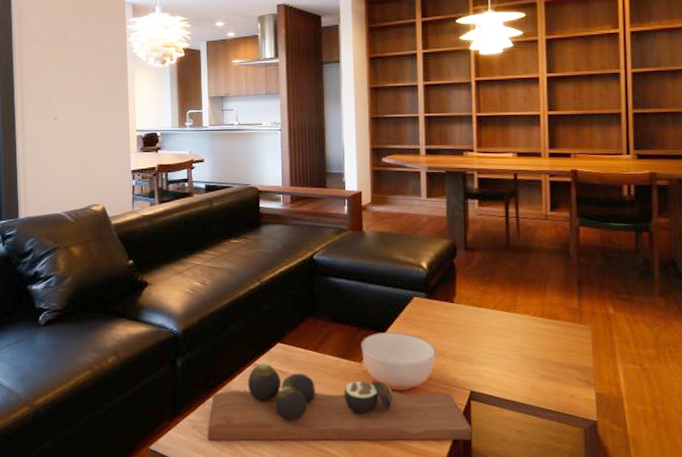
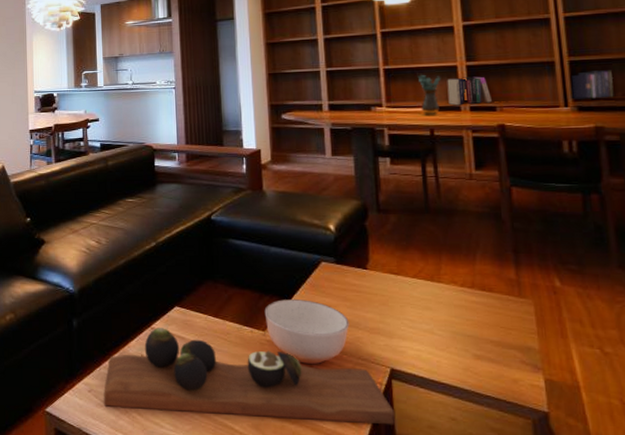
vase: none [505,119,526,162] -> present [417,72,441,117]
books: none [530,125,567,152] -> present [447,76,492,106]
books: none [633,122,667,148] -> present [571,70,614,100]

